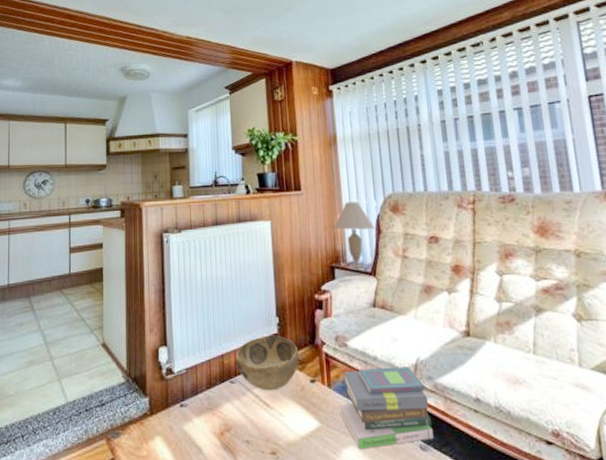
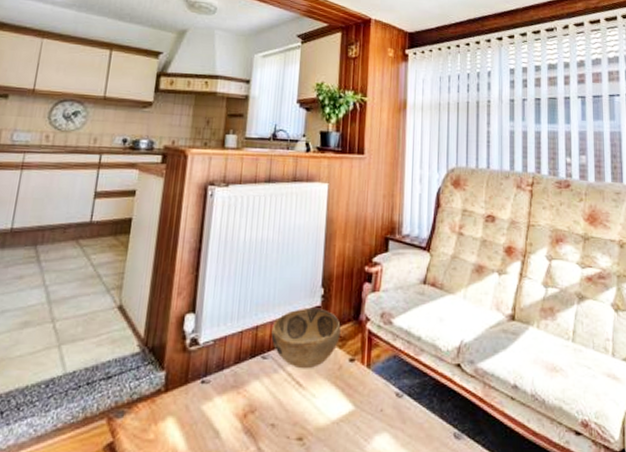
table lamp: present [333,201,374,269] -> none [393,171,434,242]
books: present [339,366,434,450] -> none [376,348,469,437]

